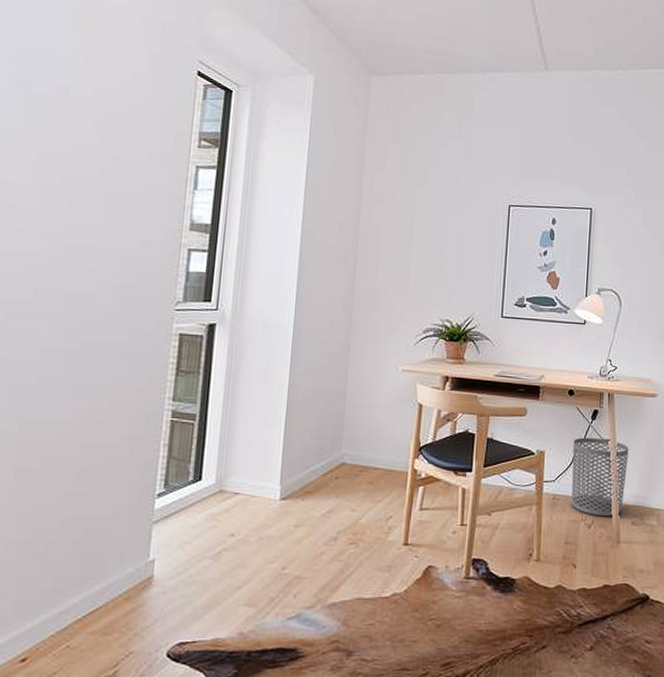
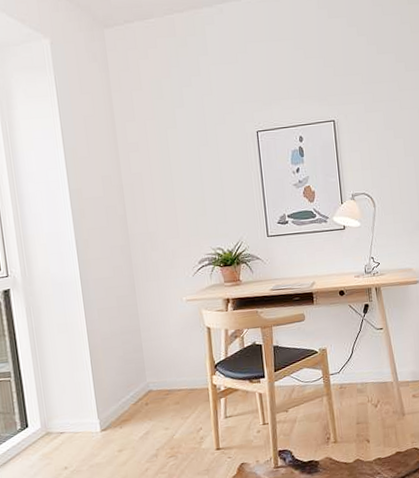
waste bin: present [571,437,629,517] -> none [350,328,403,396]

